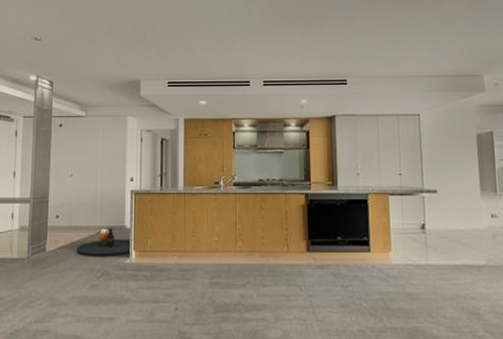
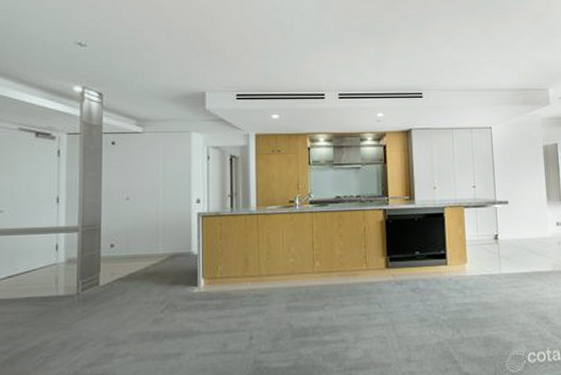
round table: present [76,228,132,258] -> none [136,255,201,289]

